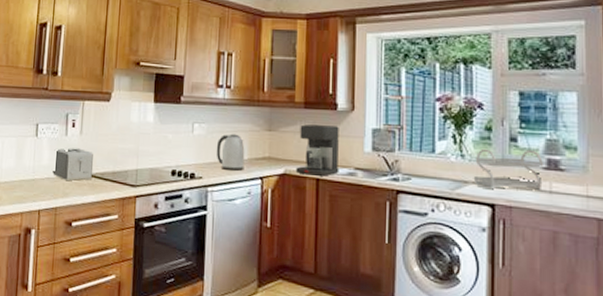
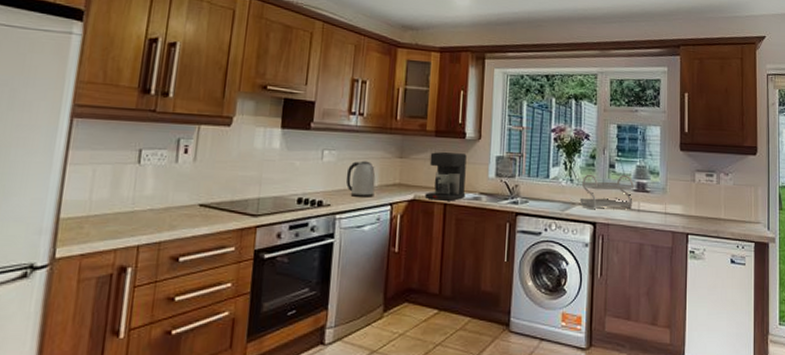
toaster: present [52,148,93,182] -> none [157,176,209,213]

